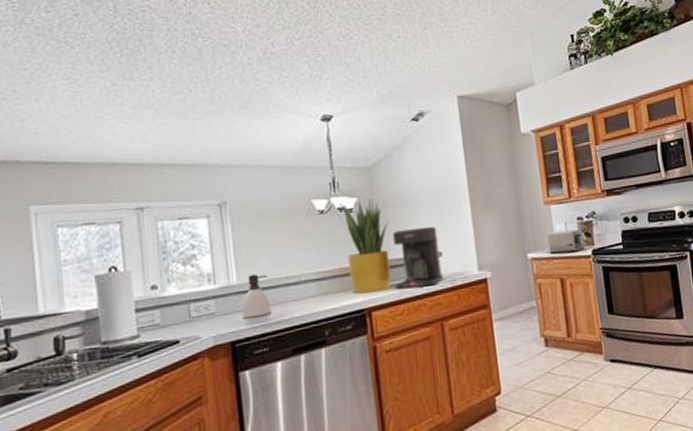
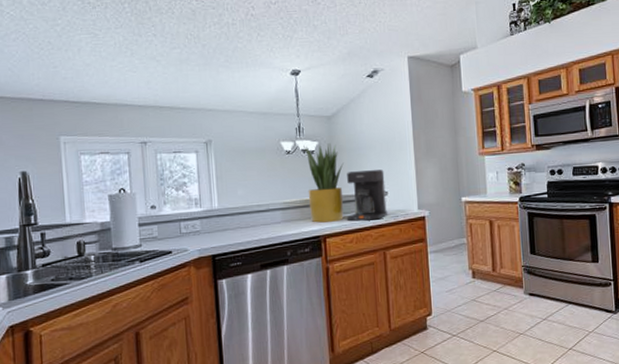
soap dispenser: present [241,274,273,324] -> none [221,201,246,242]
toaster: present [547,229,585,254] -> none [480,178,514,199]

